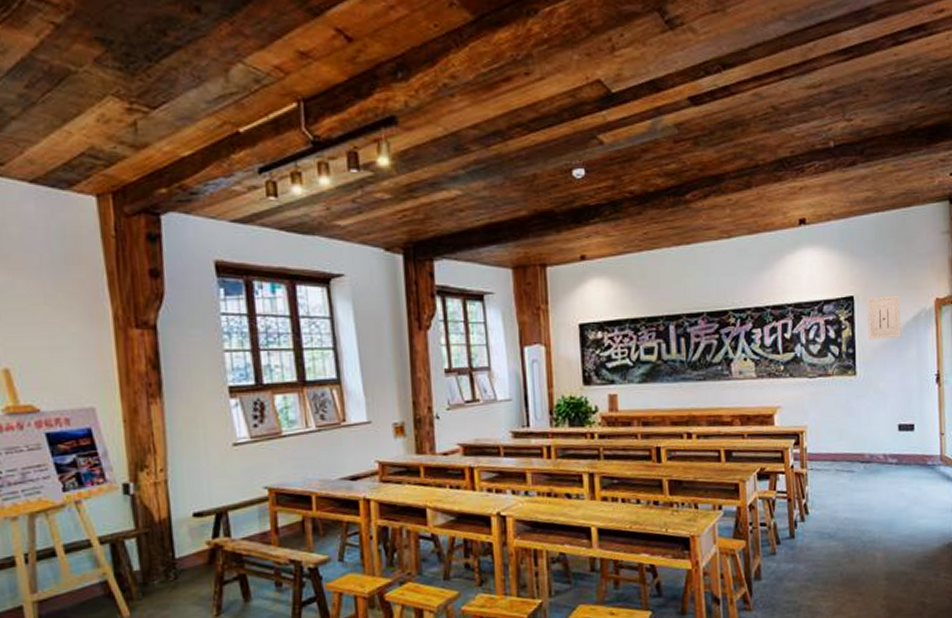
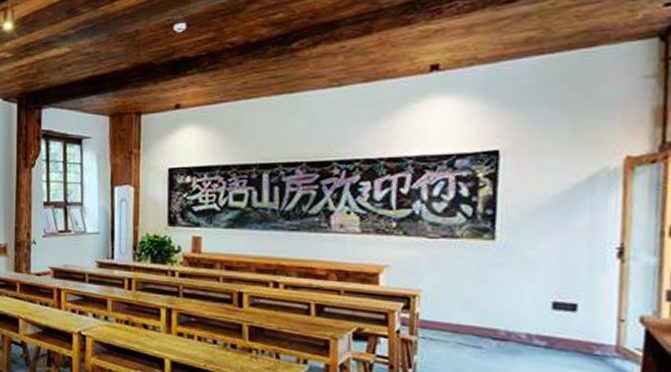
wall art: present [866,294,901,340] -> none [516,150,569,201]

